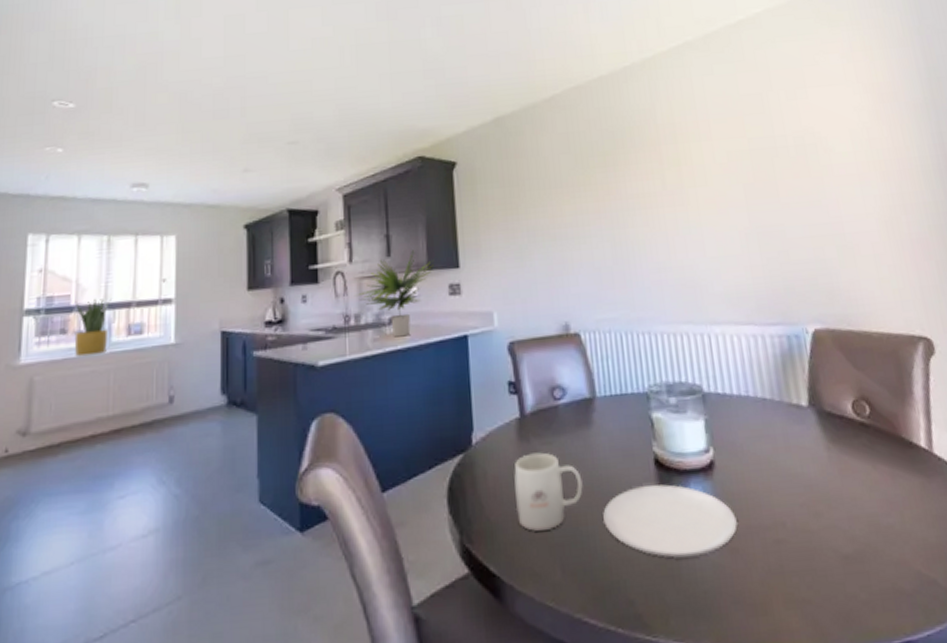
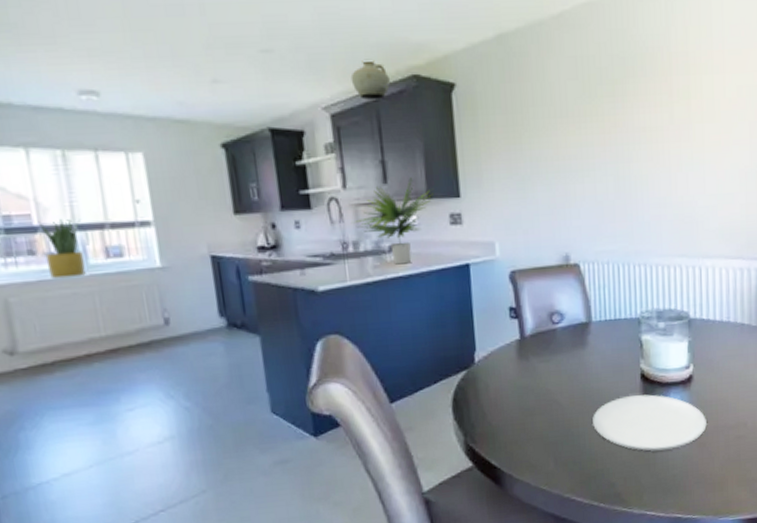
ceramic jug: none [363,145,399,180] -> present [350,59,391,99]
mug: present [513,452,583,531] -> none [513,369,576,433]

